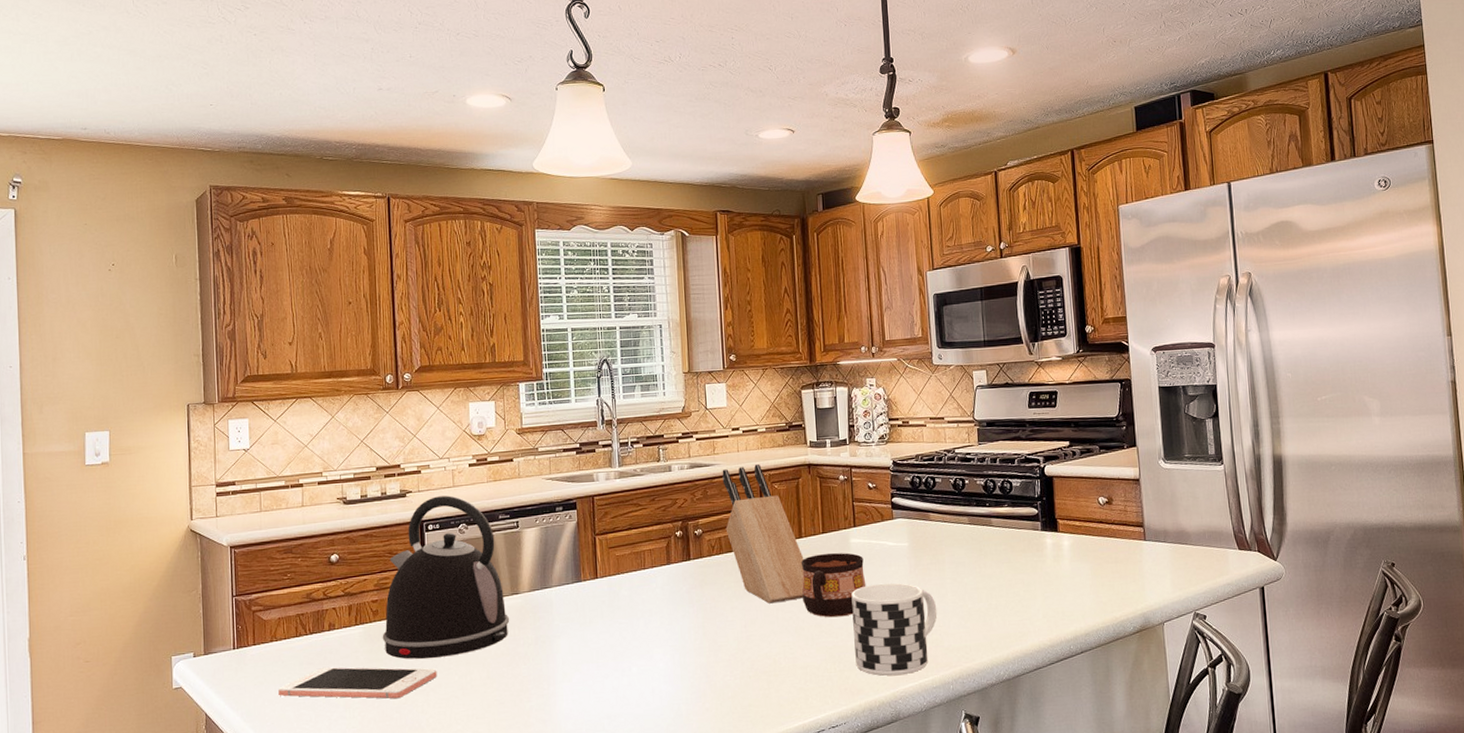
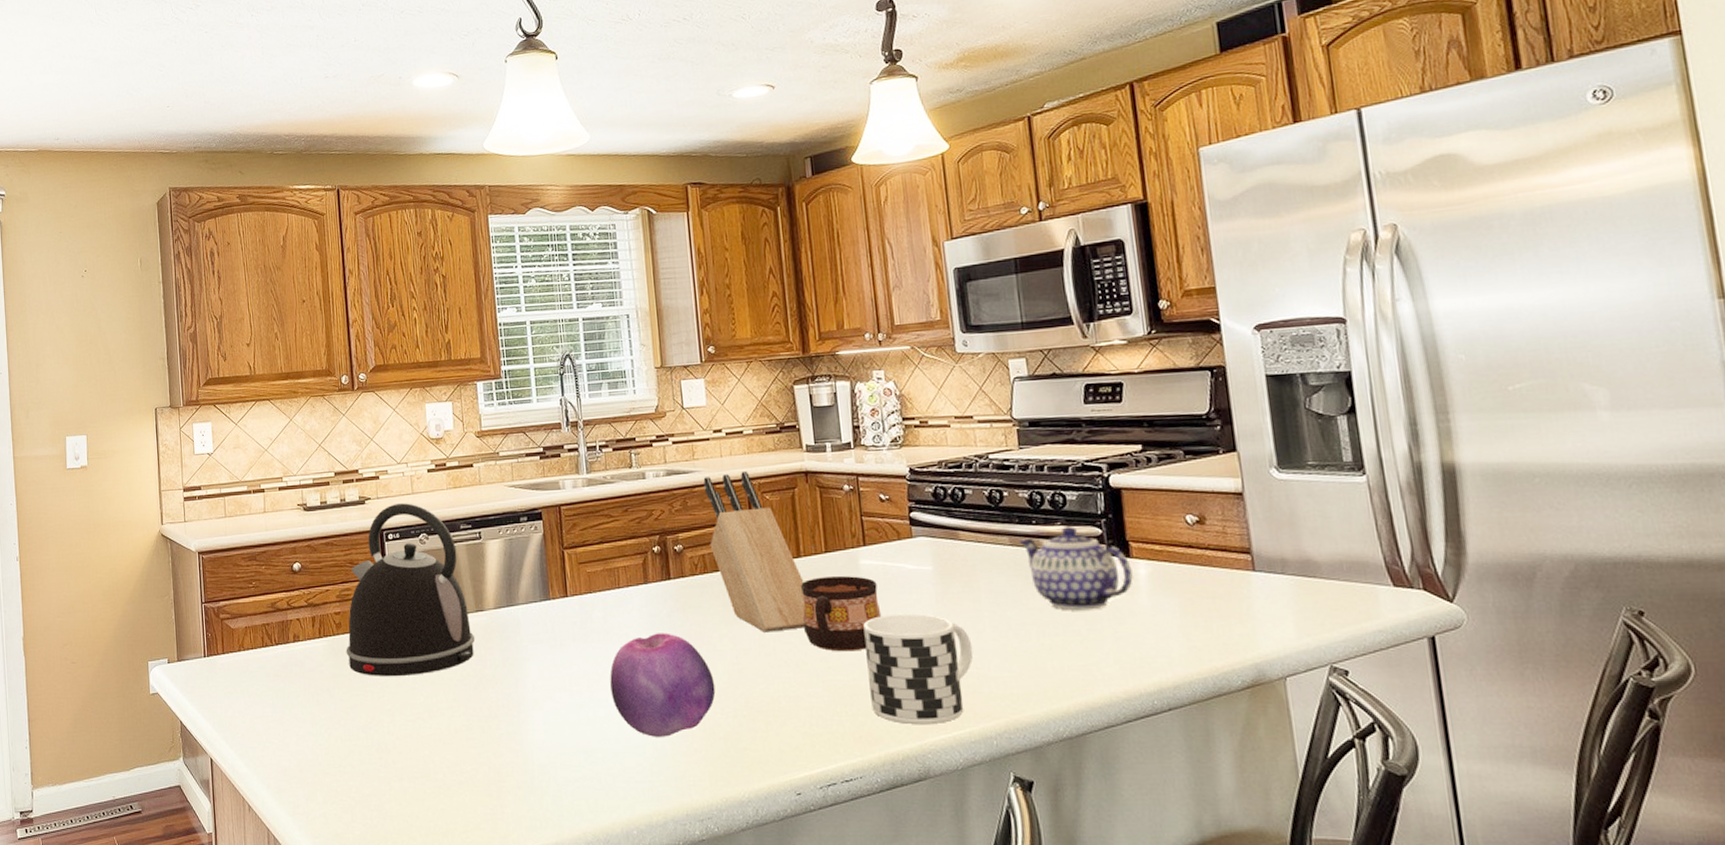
cell phone: present [278,667,437,699] -> none [247,680,402,718]
fruit: none [633,607,726,700] -> present [610,633,716,737]
teapot: none [975,508,1059,576] -> present [1019,526,1133,610]

